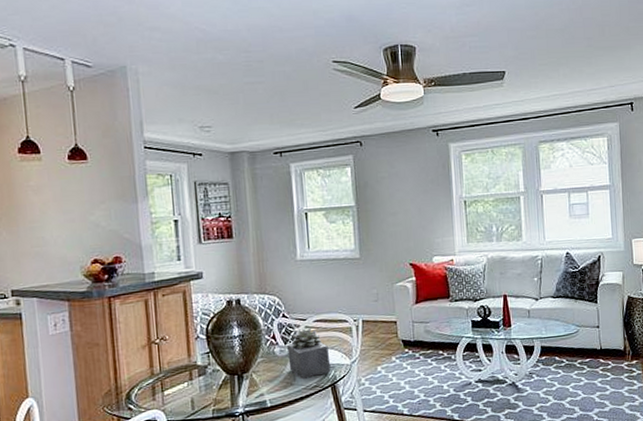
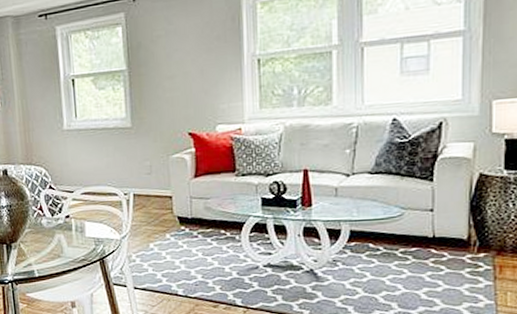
succulent plant: present [287,328,331,380] -> none [54,200,100,253]

